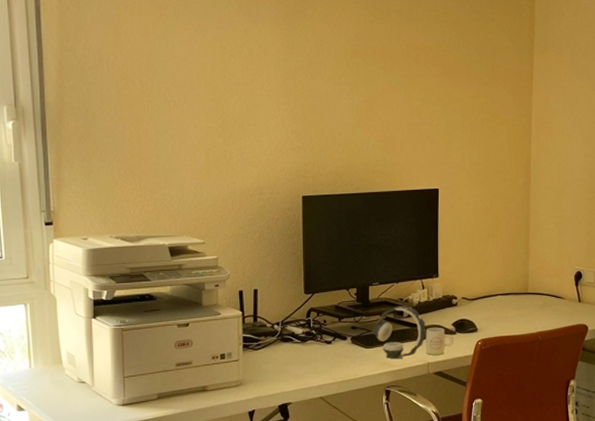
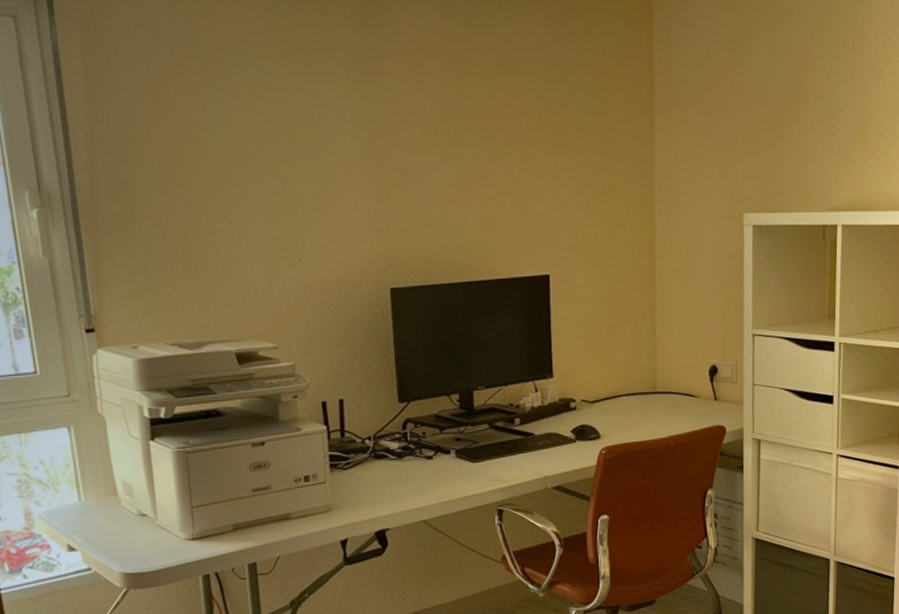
headphones: present [372,306,426,358] -> none [479,412,542,473]
mug: present [425,327,453,355] -> none [541,435,573,467]

